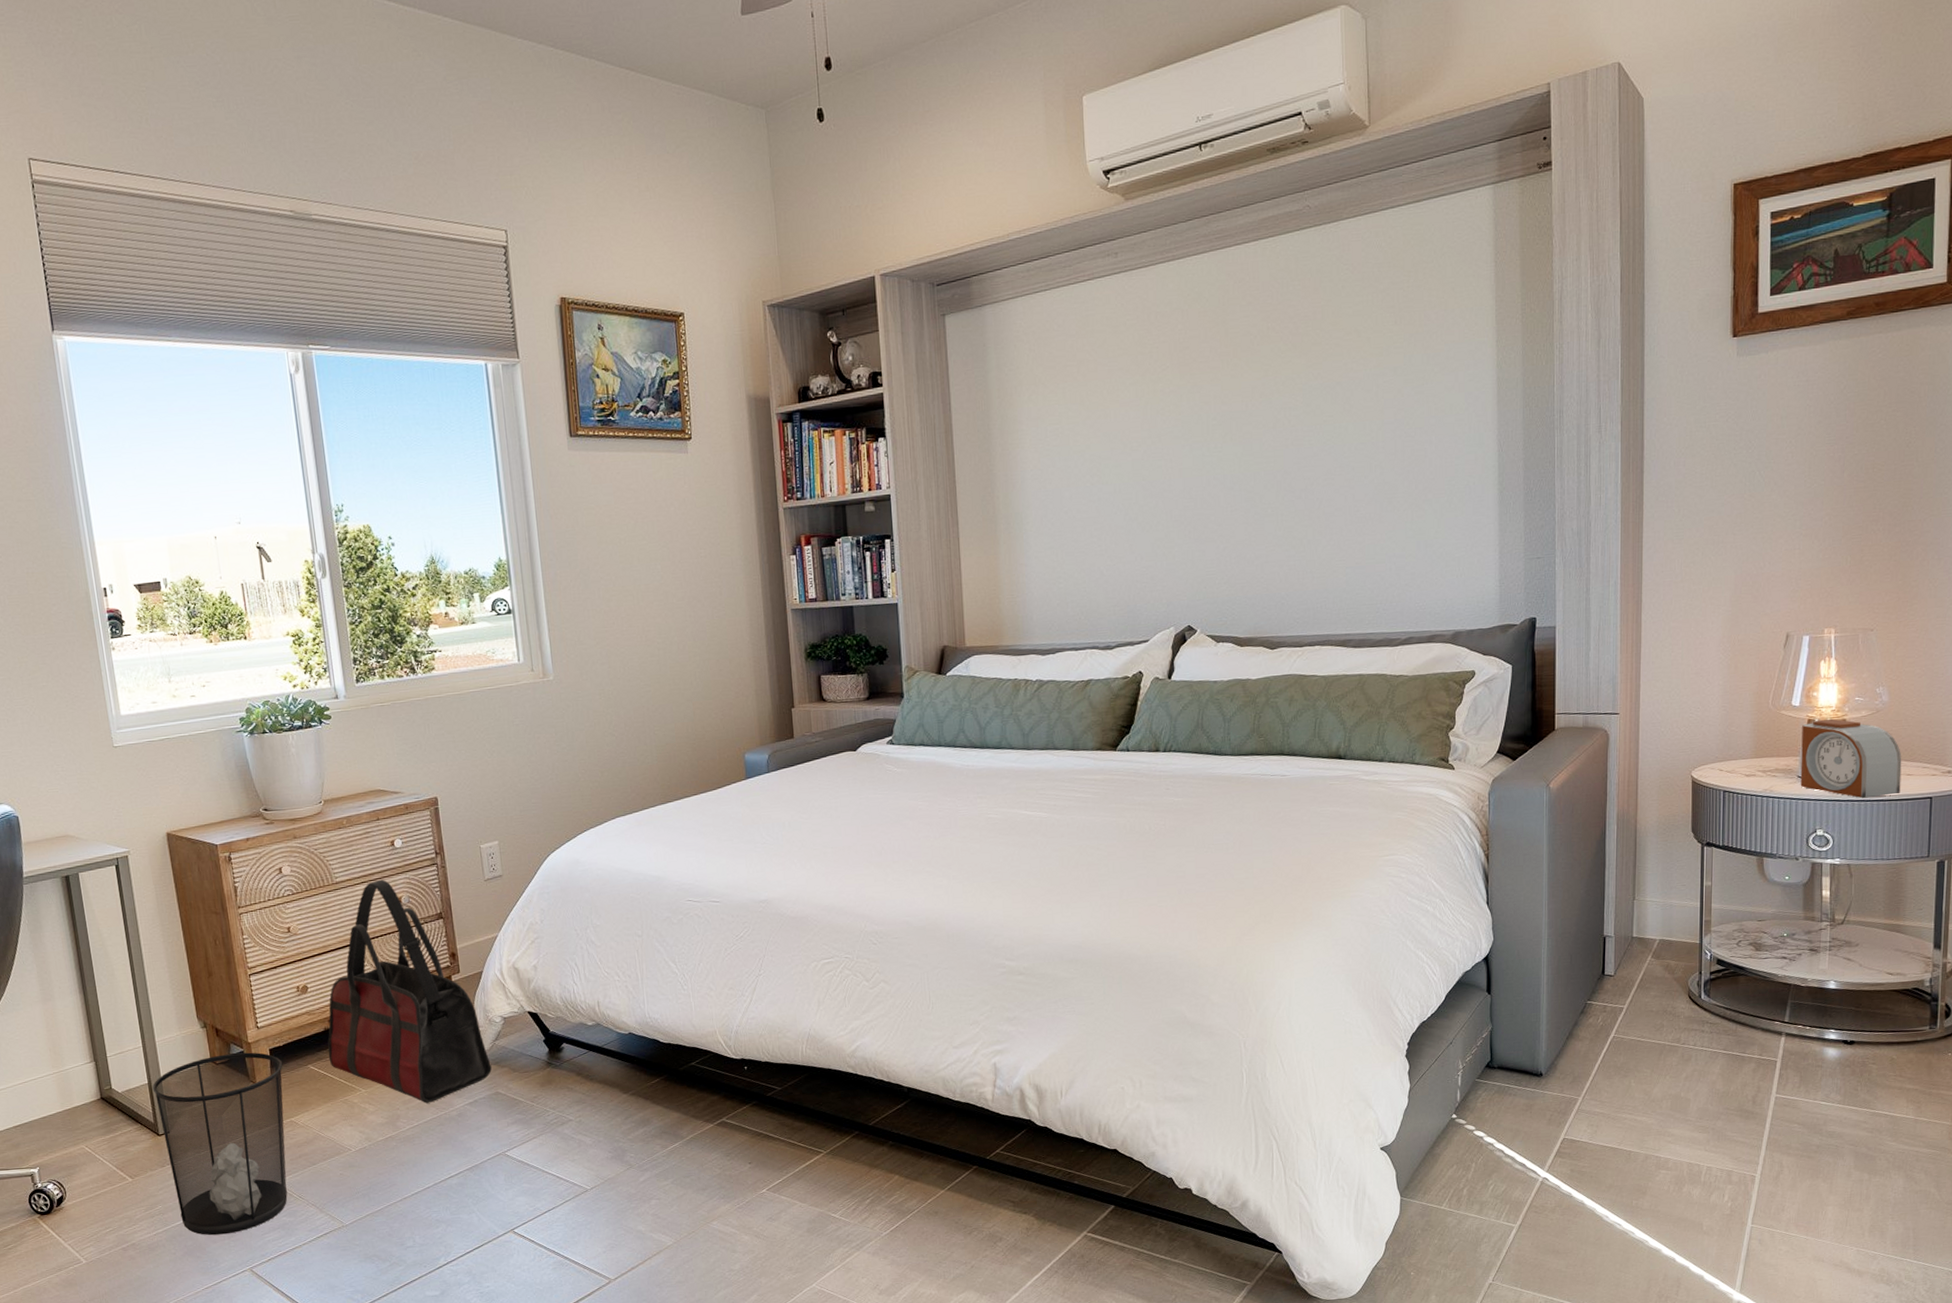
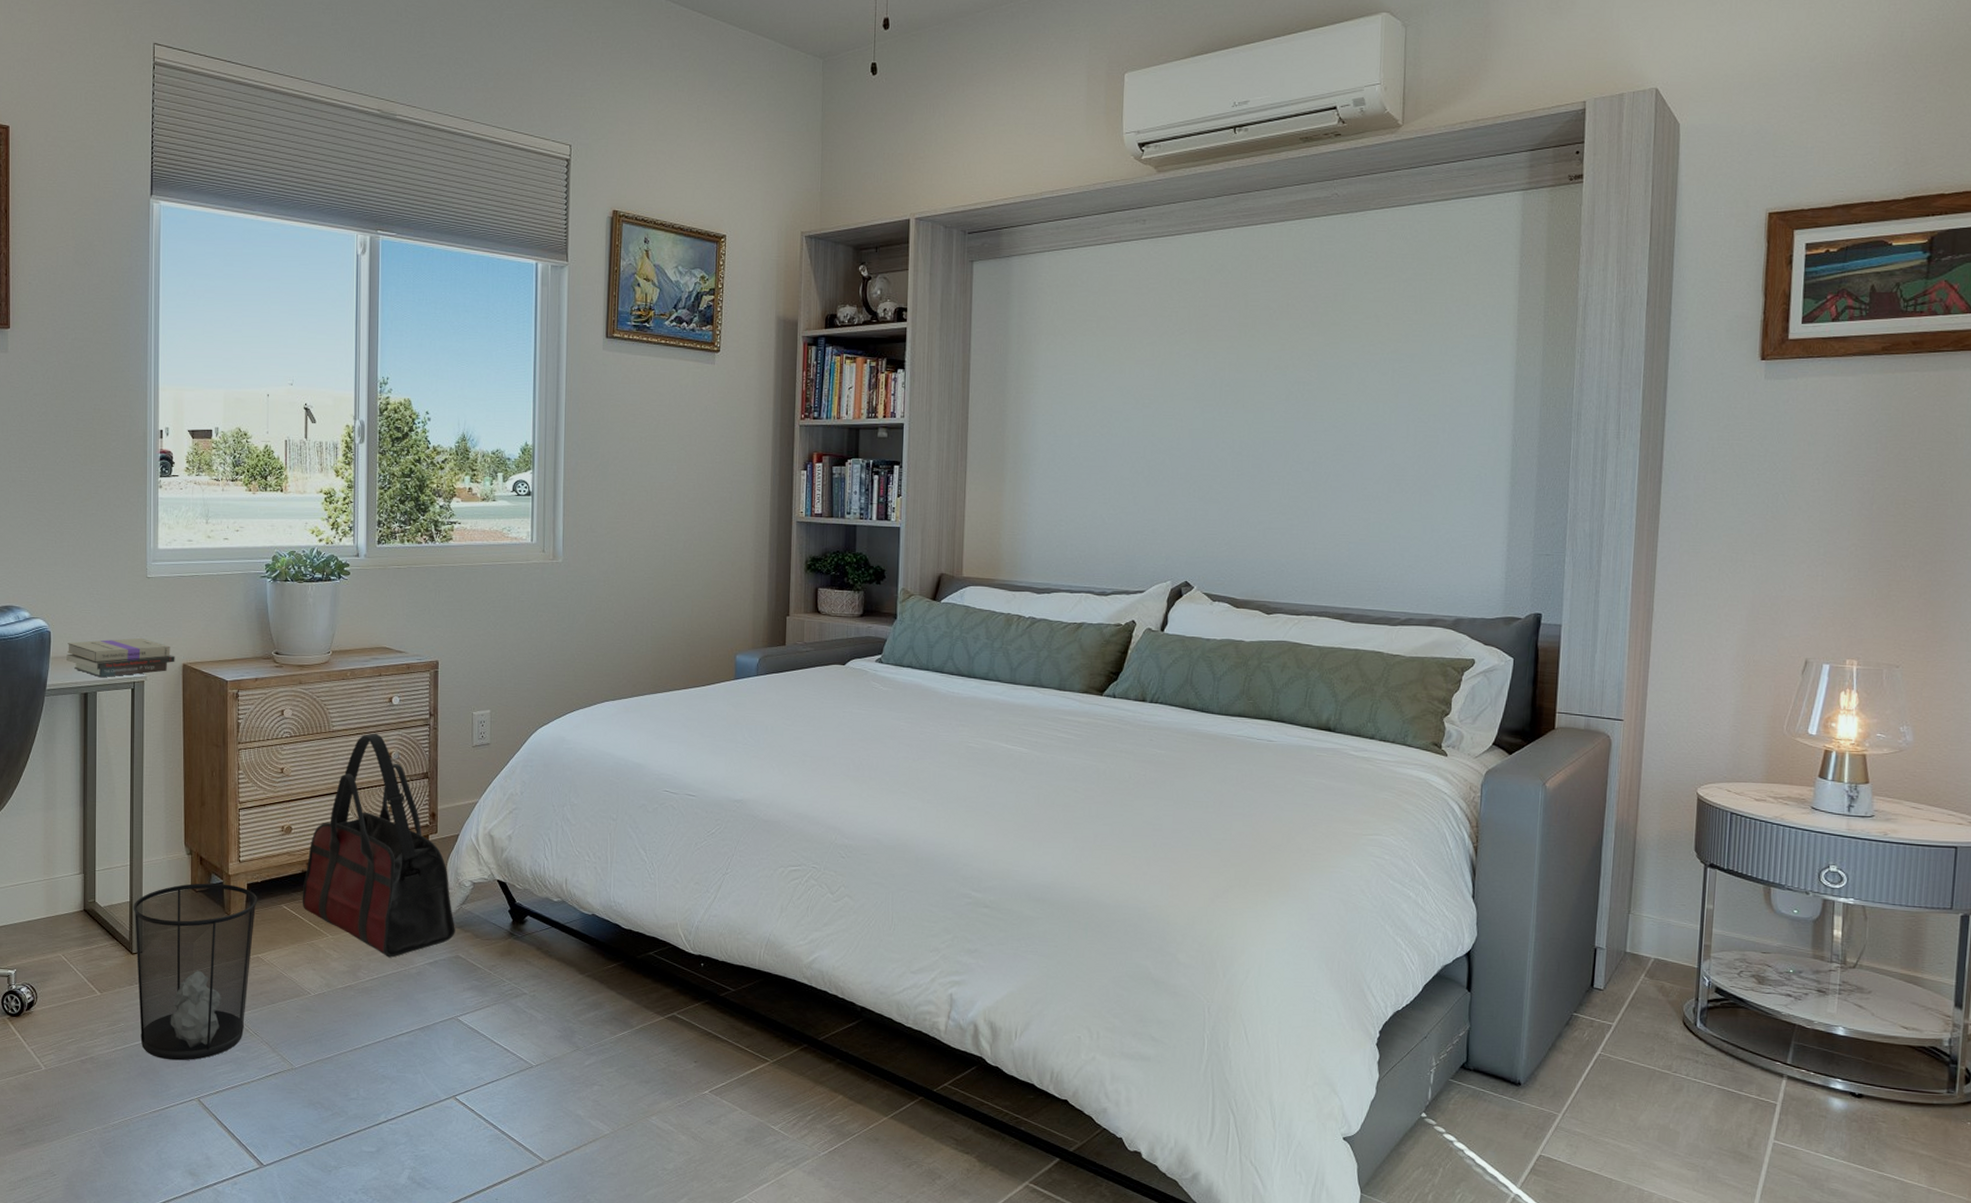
books: none [39,811,158,858] -> present [66,637,175,678]
alarm clock: present [1800,718,1902,798] -> none [1814,752,1926,839]

